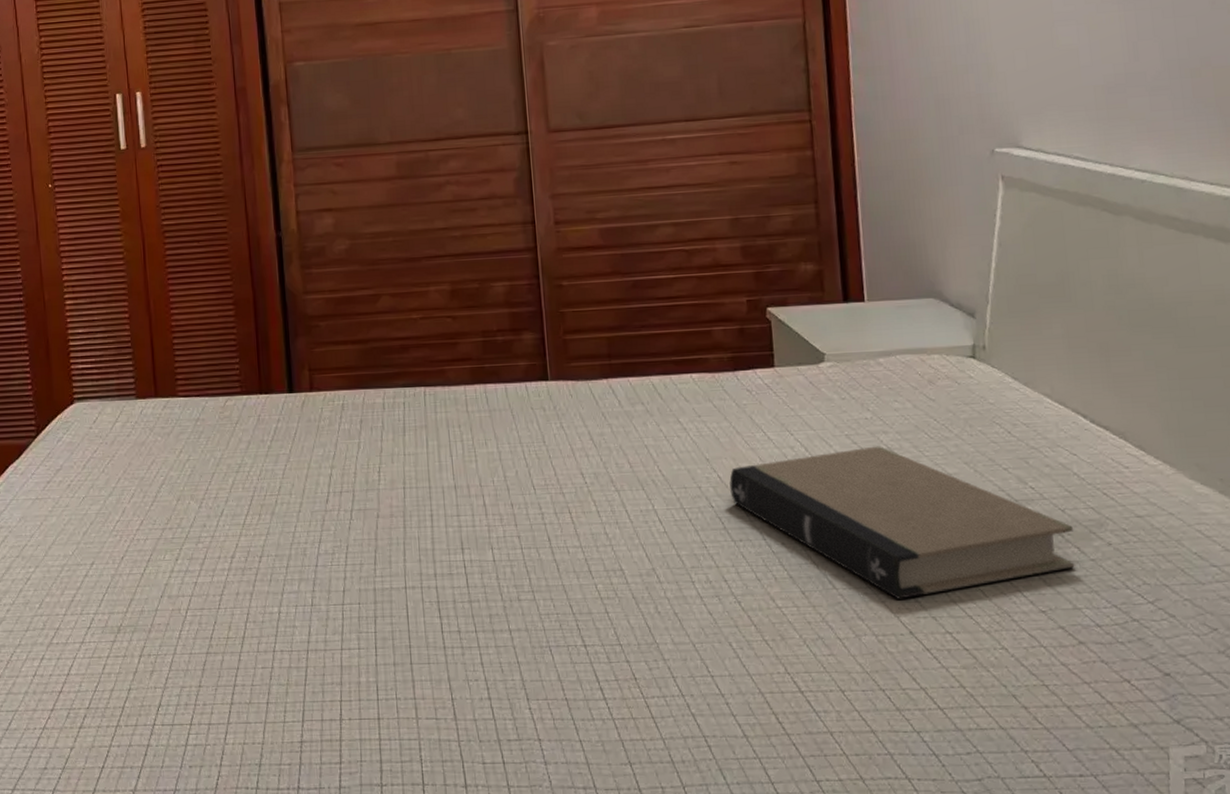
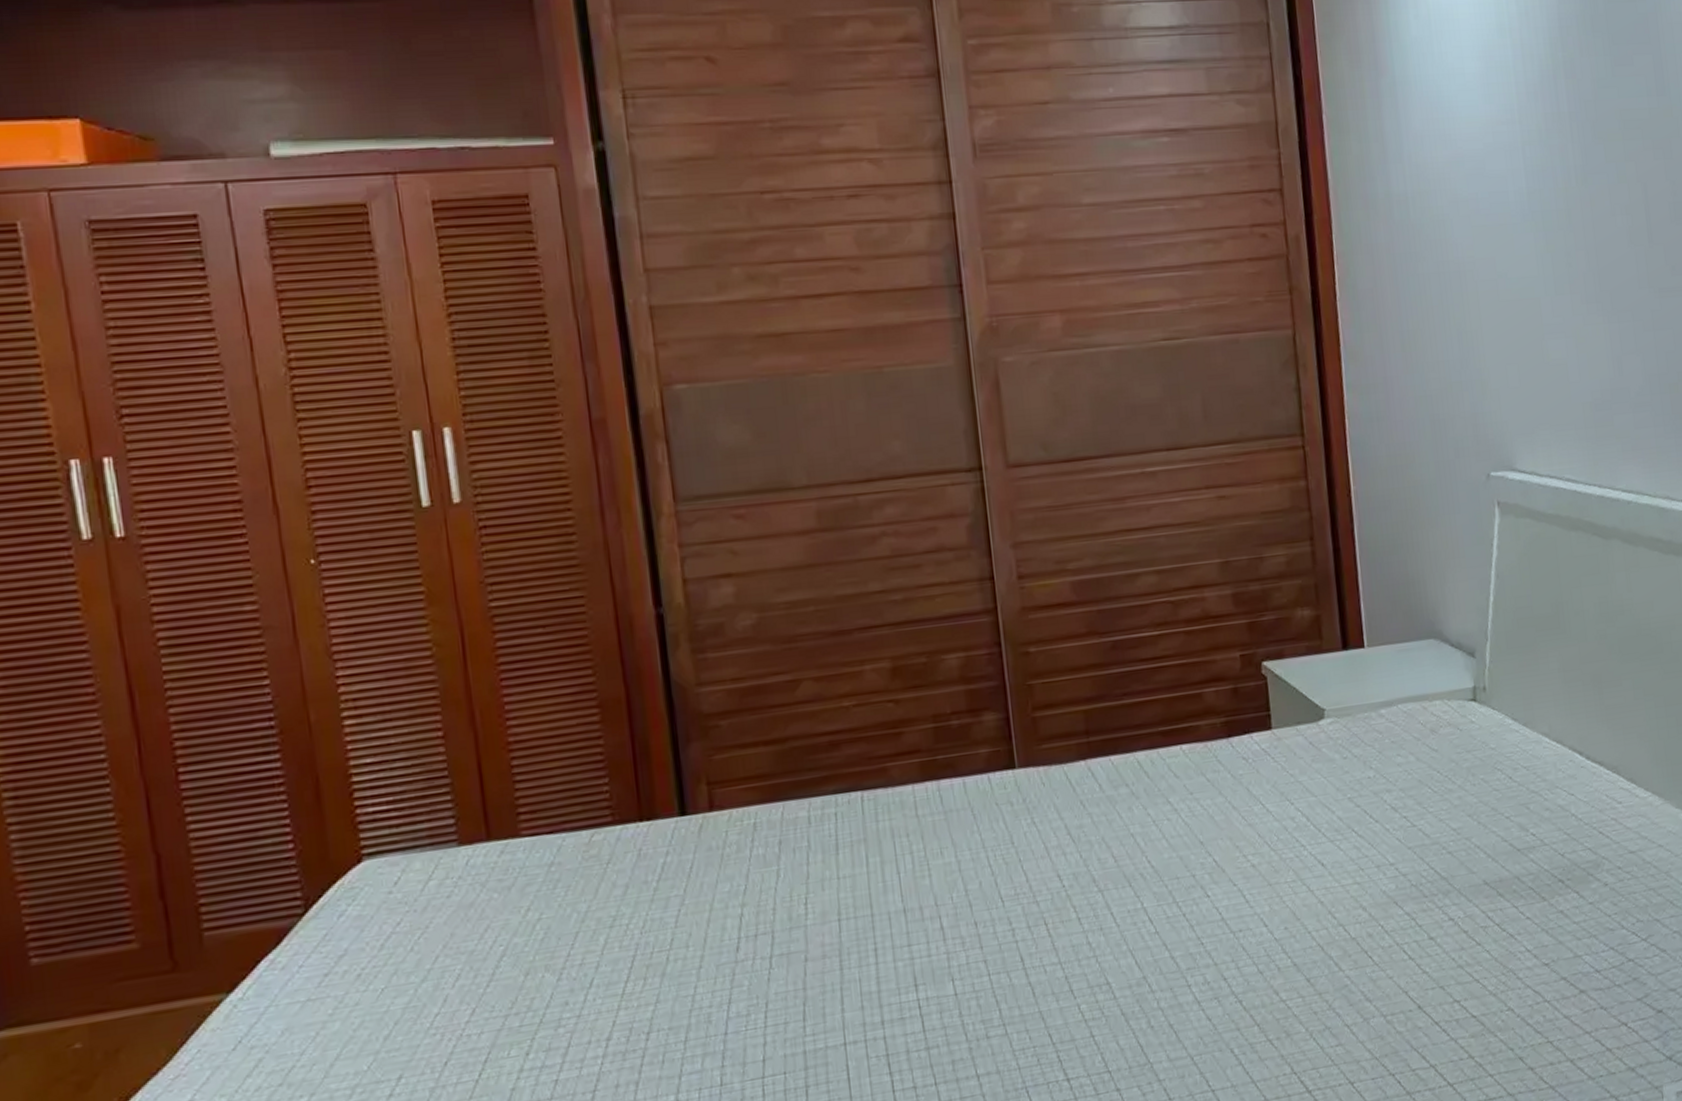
book: present [729,446,1075,599] -> none [1226,806,1575,973]

